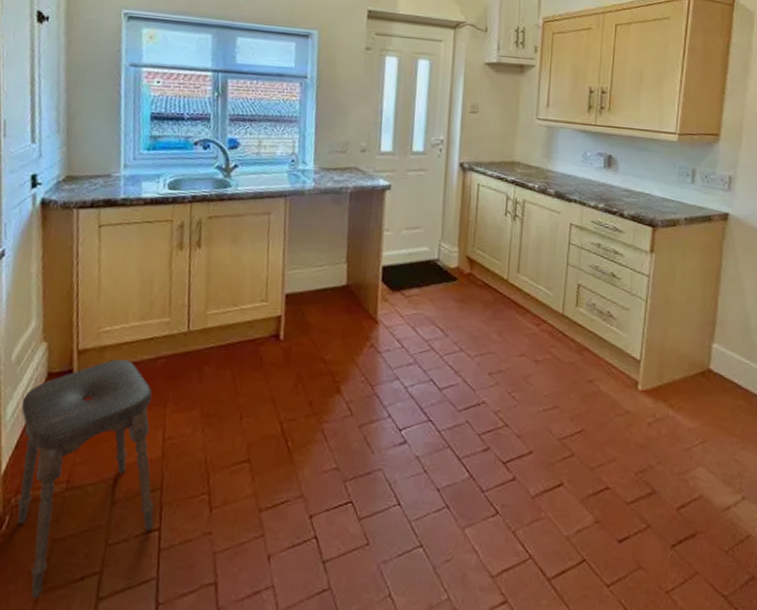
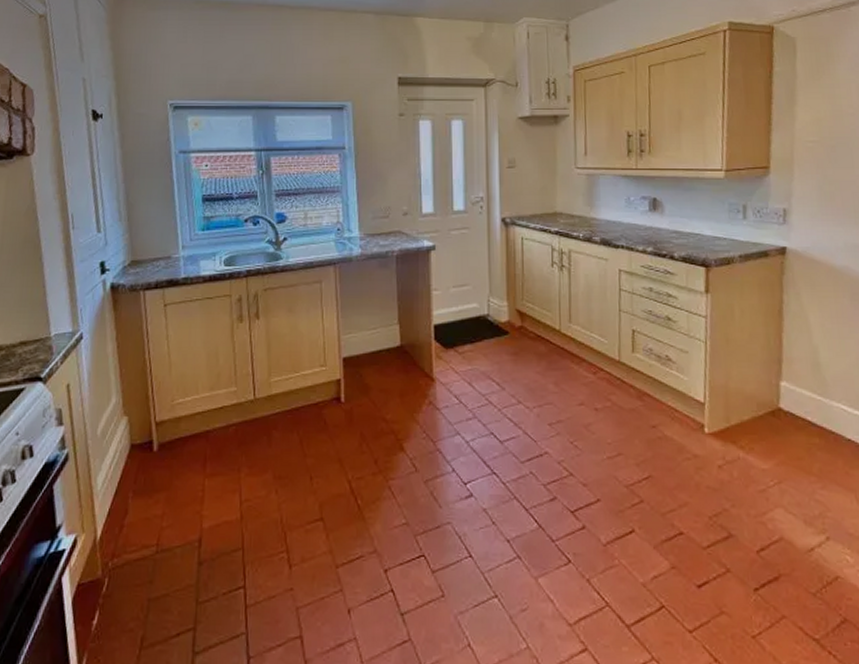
stool: present [17,360,154,599] -> none [109,429,238,654]

